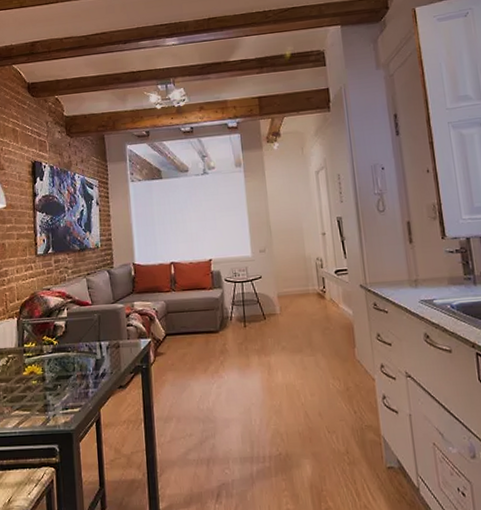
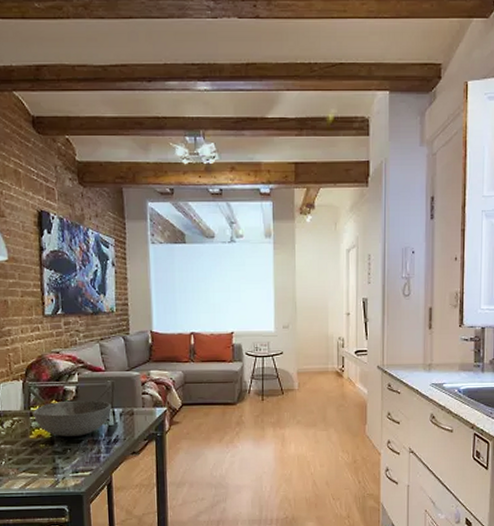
bowl: none [25,334,99,373] -> present [32,400,112,437]

